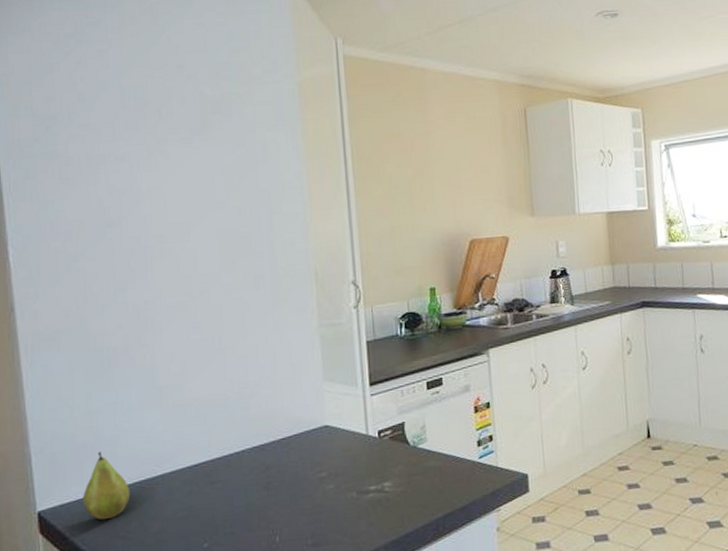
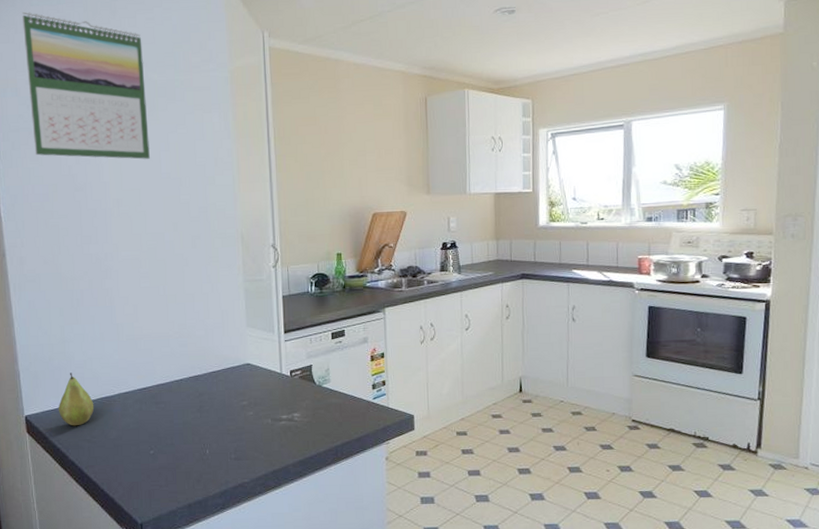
calendar: none [40,16,201,187] -> present [22,11,150,159]

